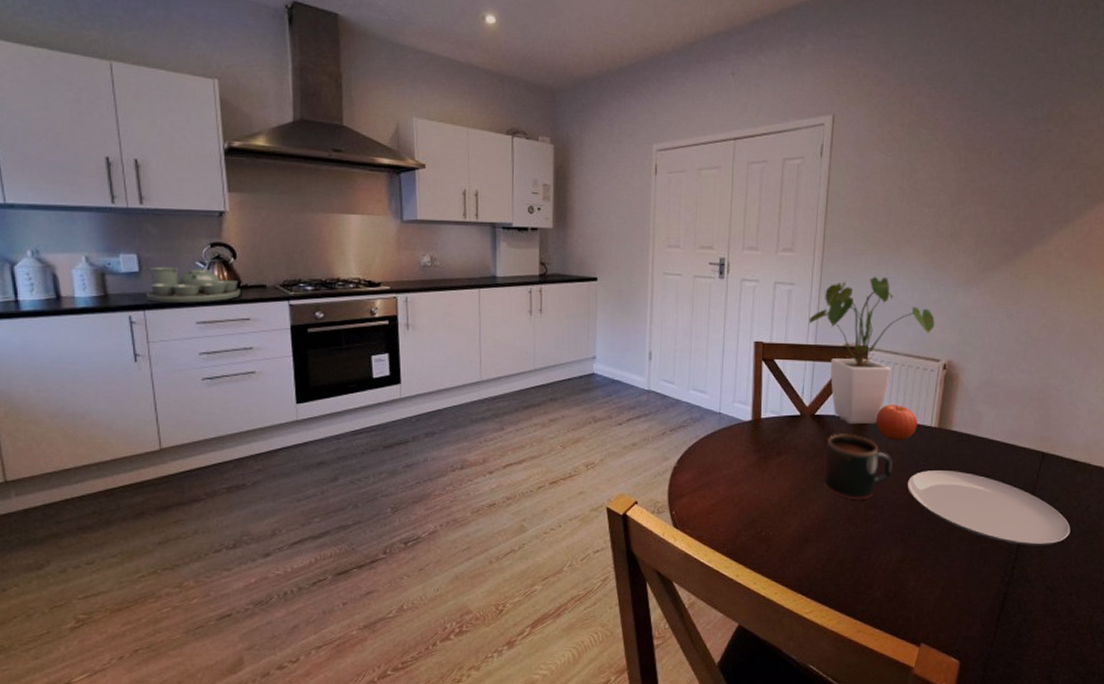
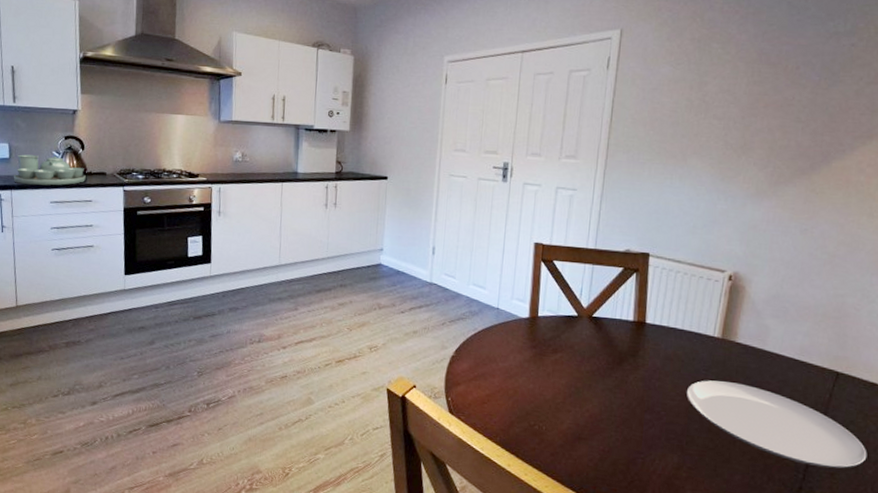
house plant: present [809,276,935,424] -> none [590,185,721,330]
mug: present [823,433,893,500] -> none [599,336,672,404]
fruit: present [875,404,917,441] -> none [655,311,699,349]

